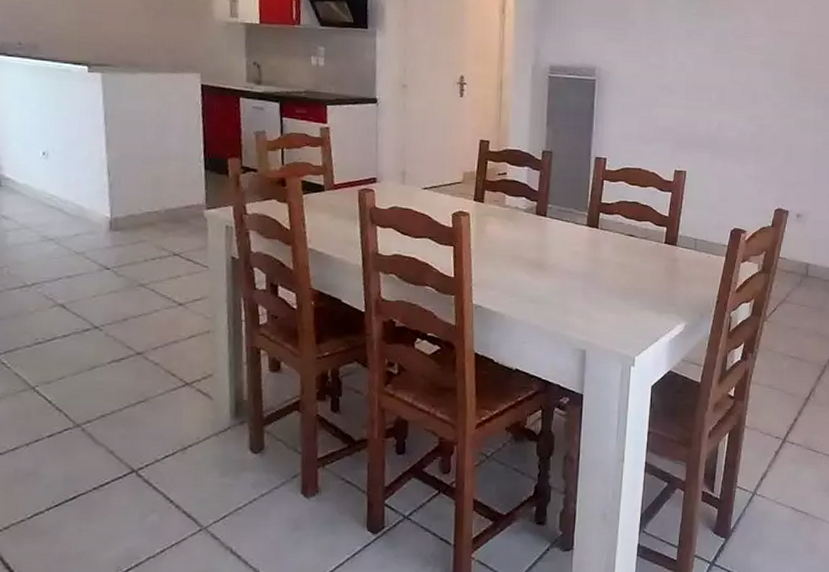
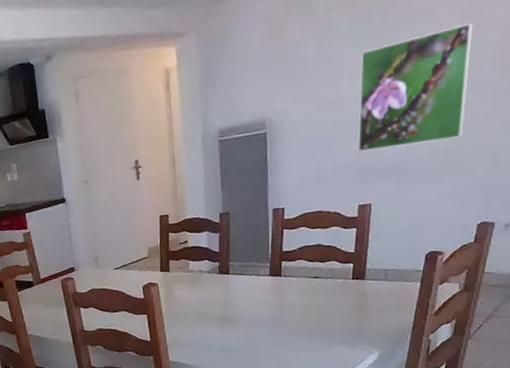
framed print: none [677,26,776,126] -> present [357,22,473,152]

